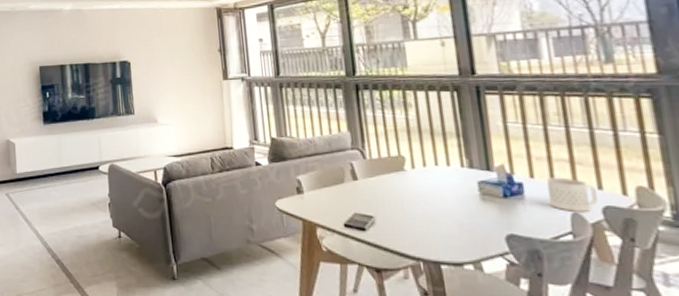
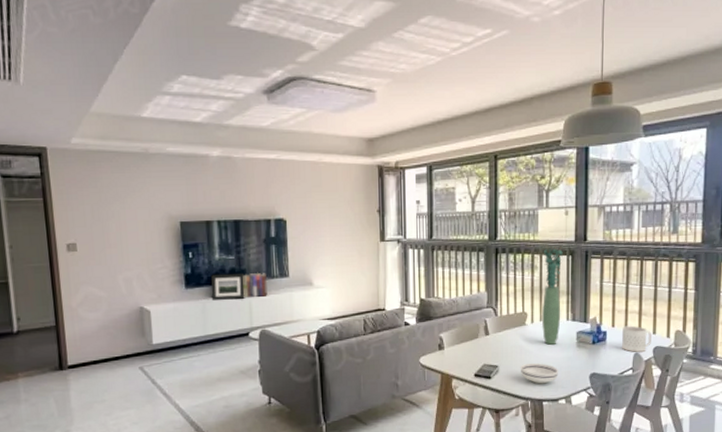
picture frame: none [65,110,95,135] -> present [211,273,245,300]
books: none [92,111,115,134] -> present [242,273,267,298]
bowl: none [403,215,459,243] -> present [520,362,559,384]
vase: none [418,79,453,195] -> present [541,244,563,345]

